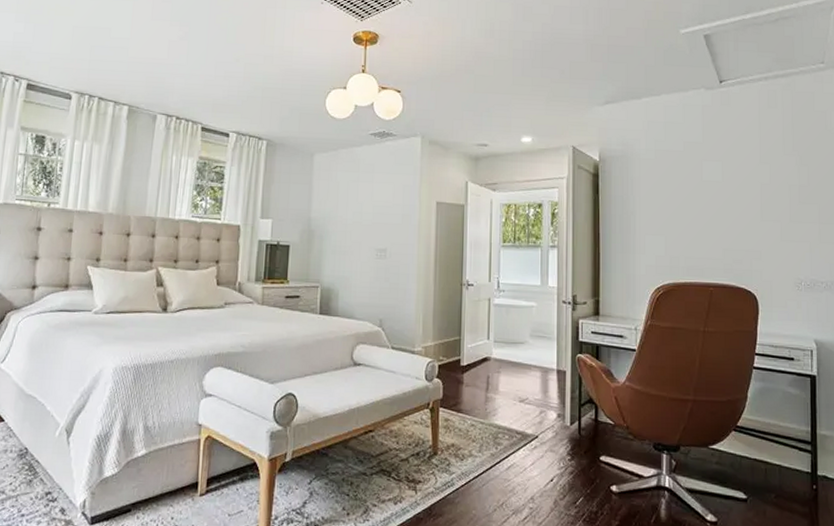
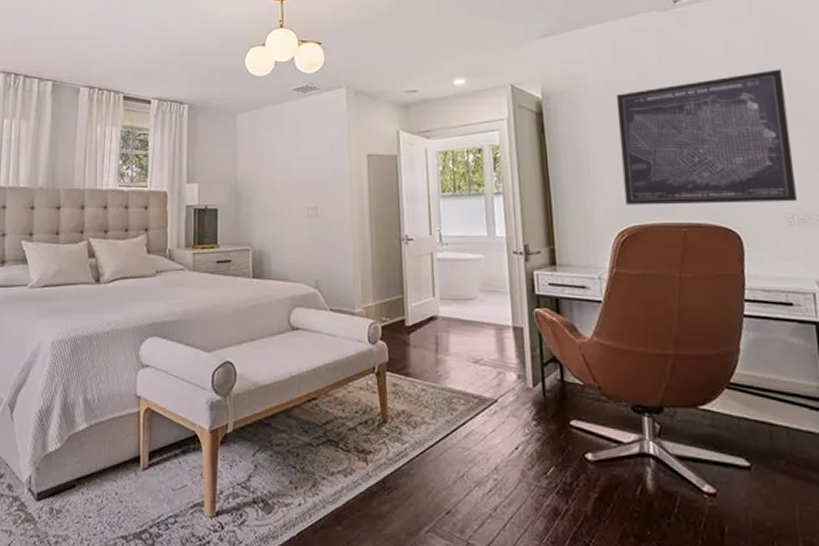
wall art: none [663,150,806,270] -> present [616,69,797,205]

